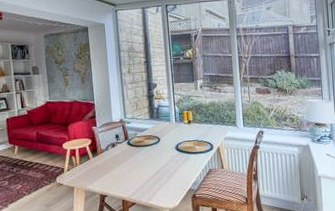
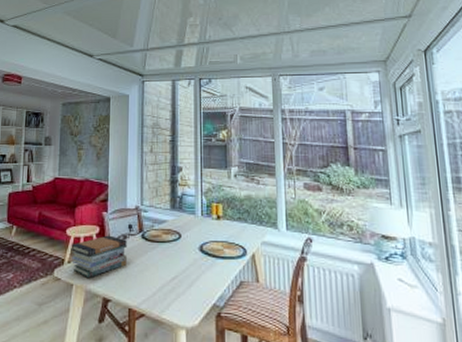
book stack: none [68,145,117,181] -> present [71,235,127,278]

